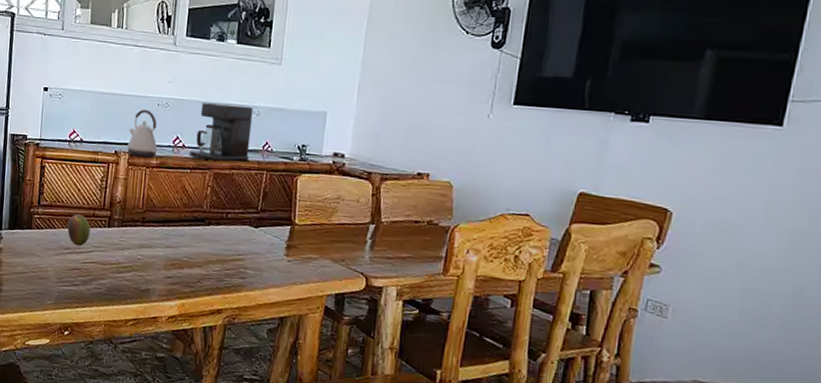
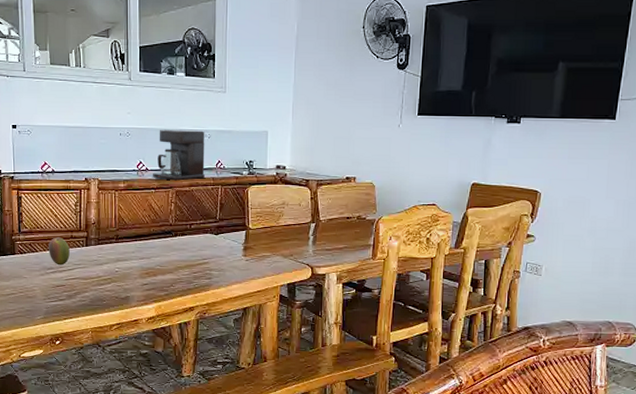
kettle: present [127,109,157,159] -> none [96,139,123,183]

